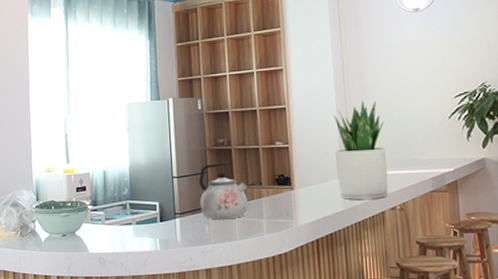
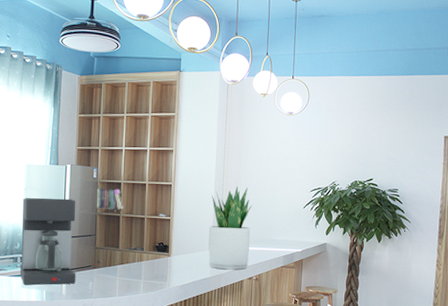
coffee maker: none [127,135,191,234] -> present [20,197,76,285]
kettle: present [199,162,249,220] -> none [86,227,131,278]
books: none [203,119,234,143] -> present [96,188,123,210]

